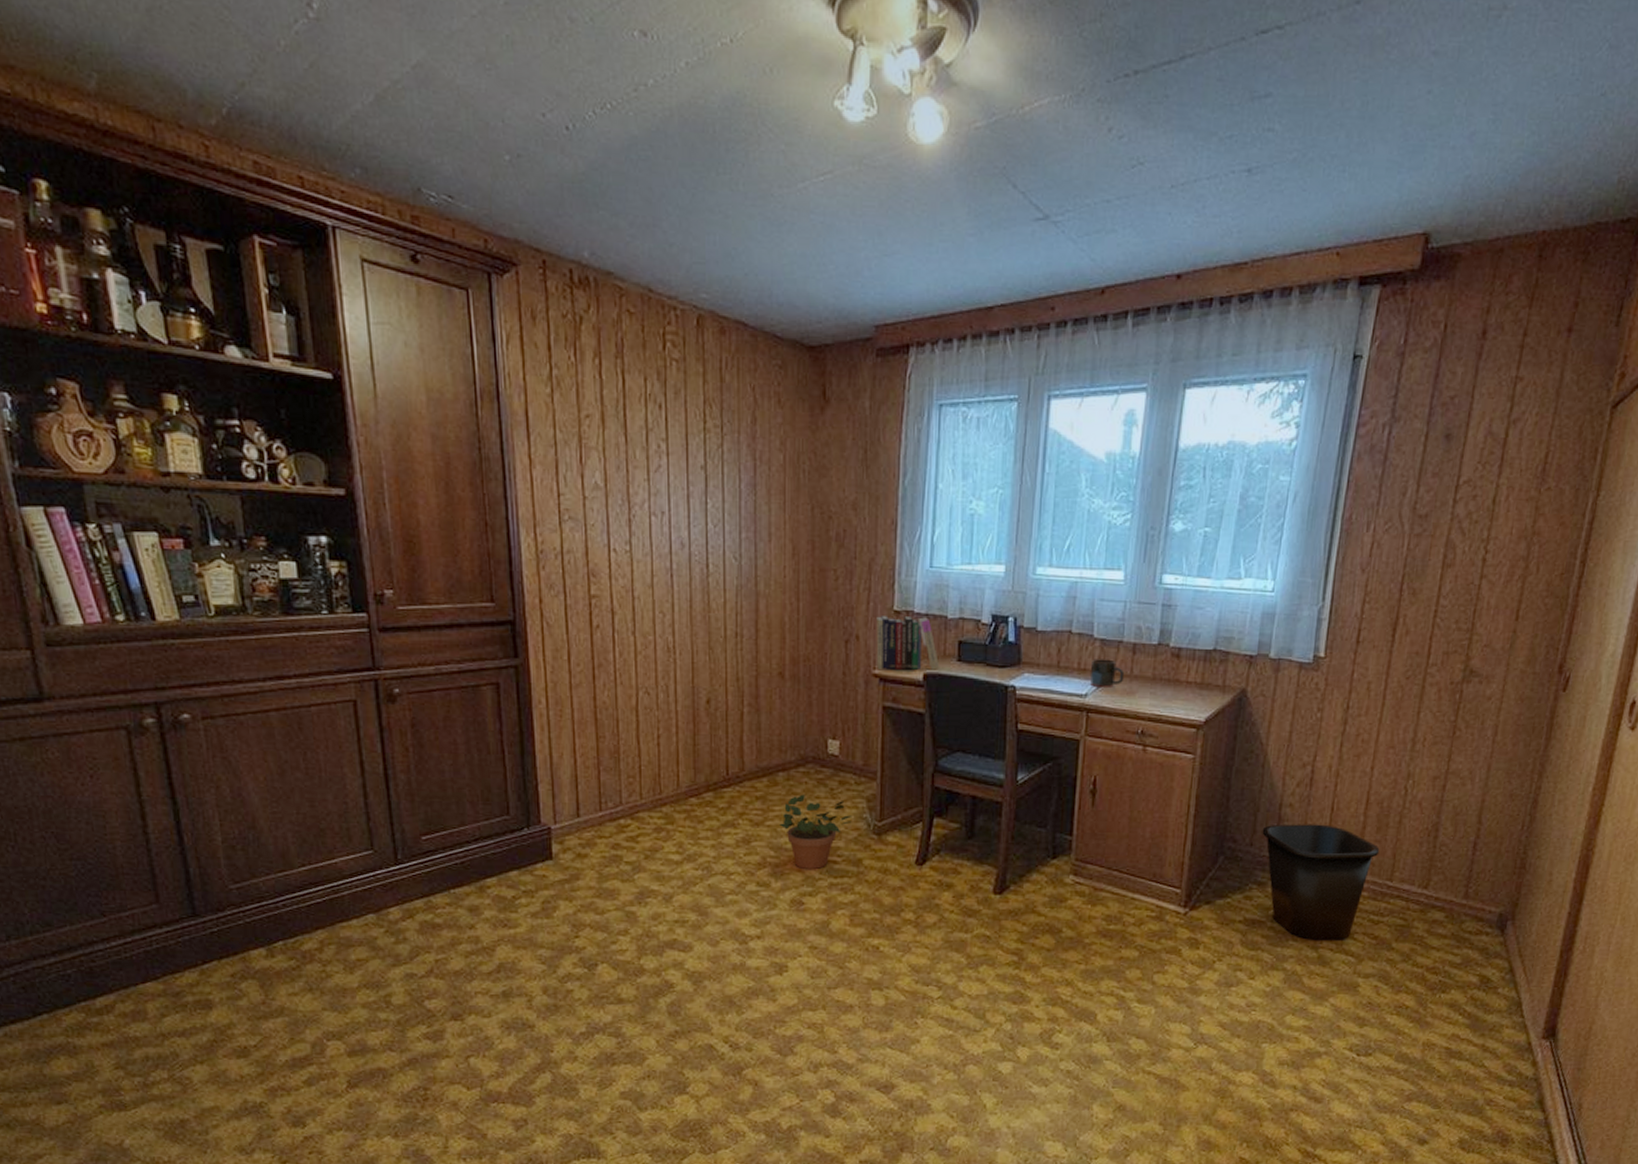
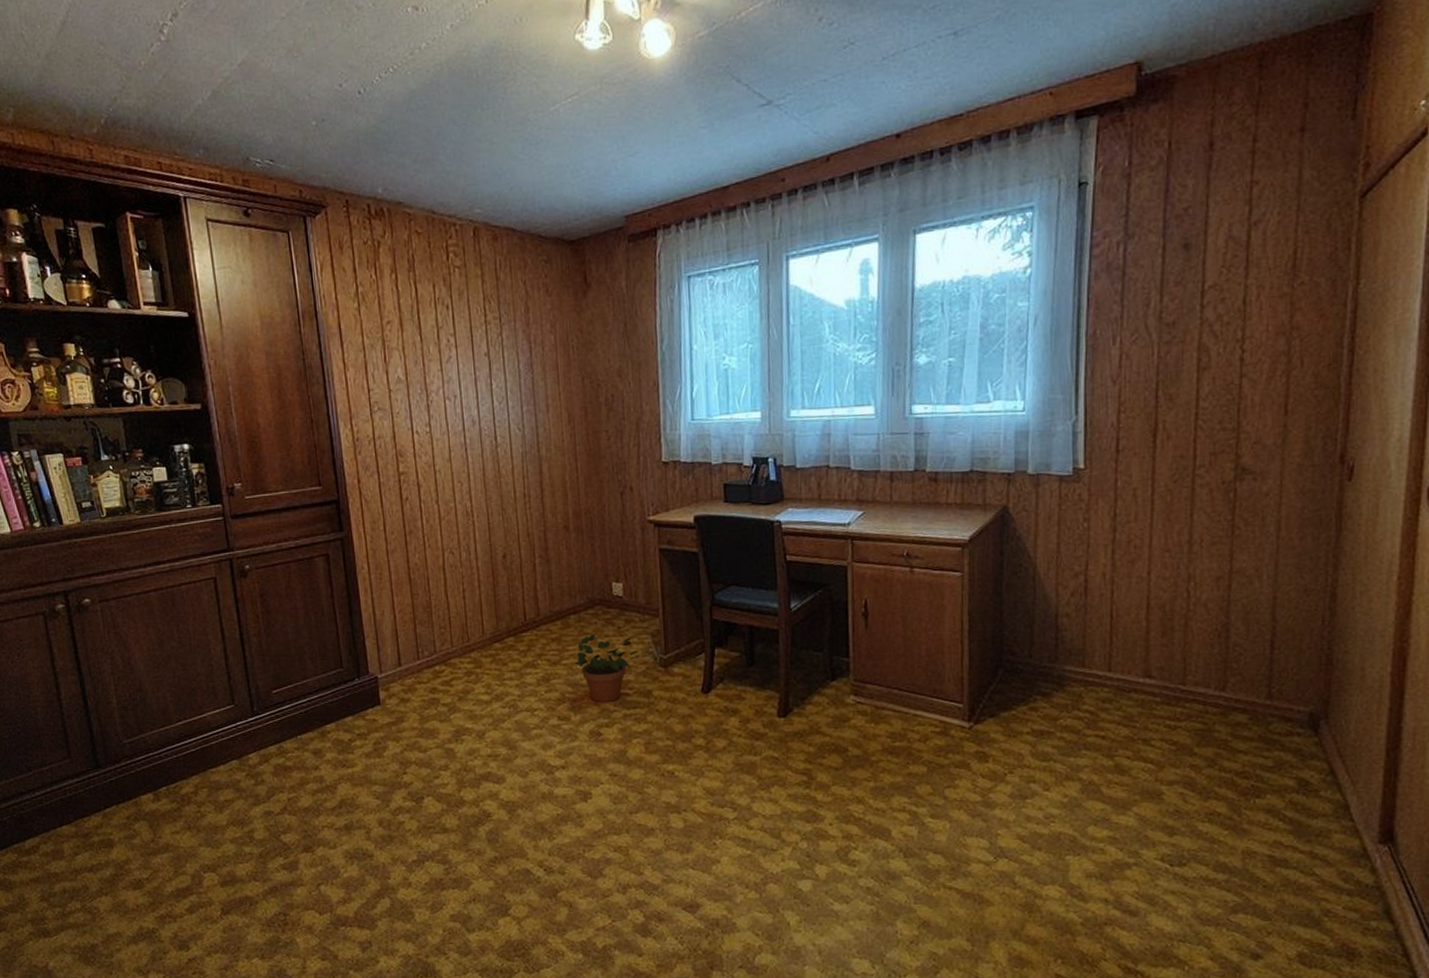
books: present [876,616,940,671] -> none [647,465,709,517]
mug: present [1089,659,1125,687] -> none [850,488,885,516]
waste bin: present [1262,824,1380,940] -> none [1040,632,1168,749]

